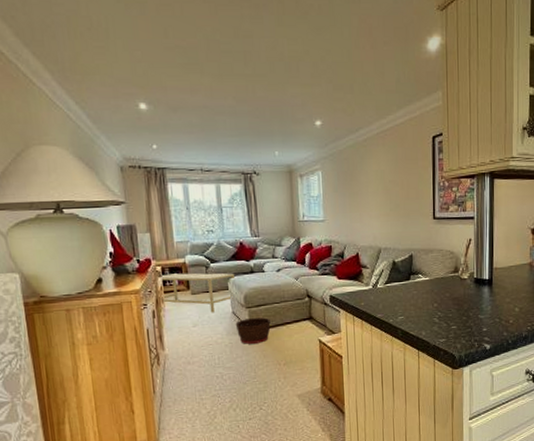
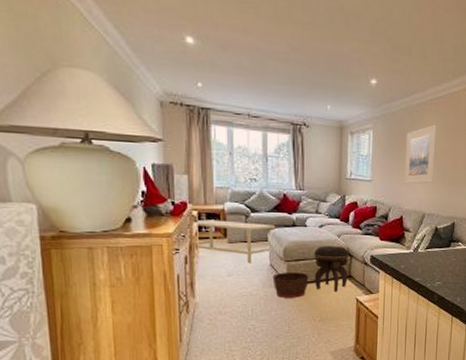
footstool: none [274,288,309,334] -> present [314,246,350,292]
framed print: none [355,157,387,221] -> present [404,124,437,185]

